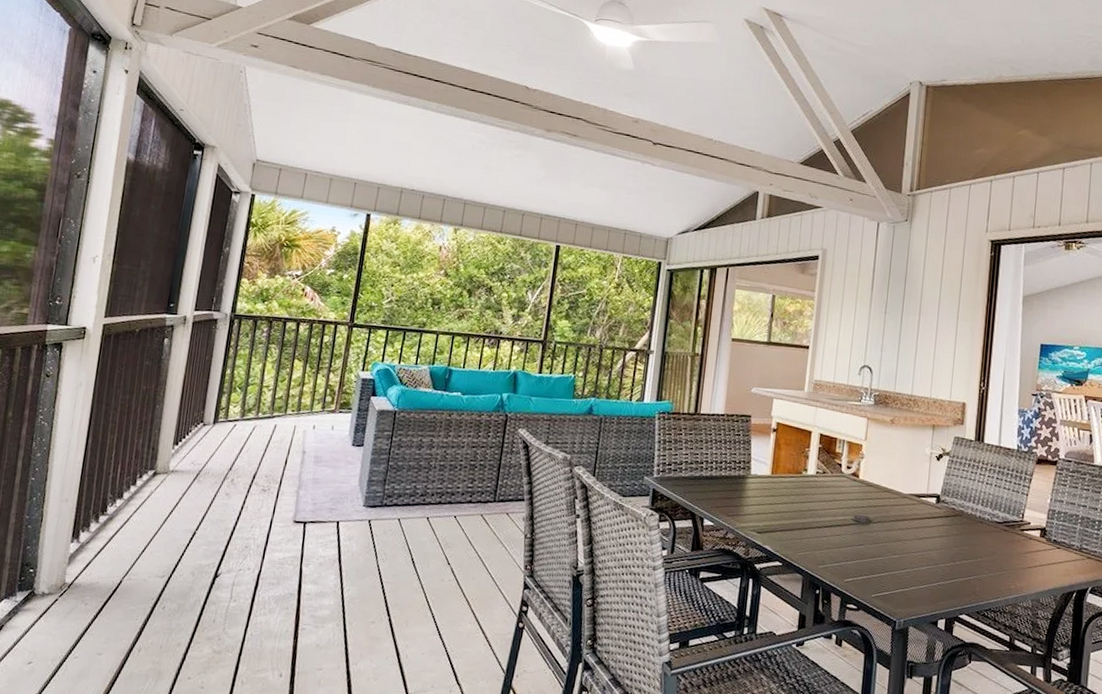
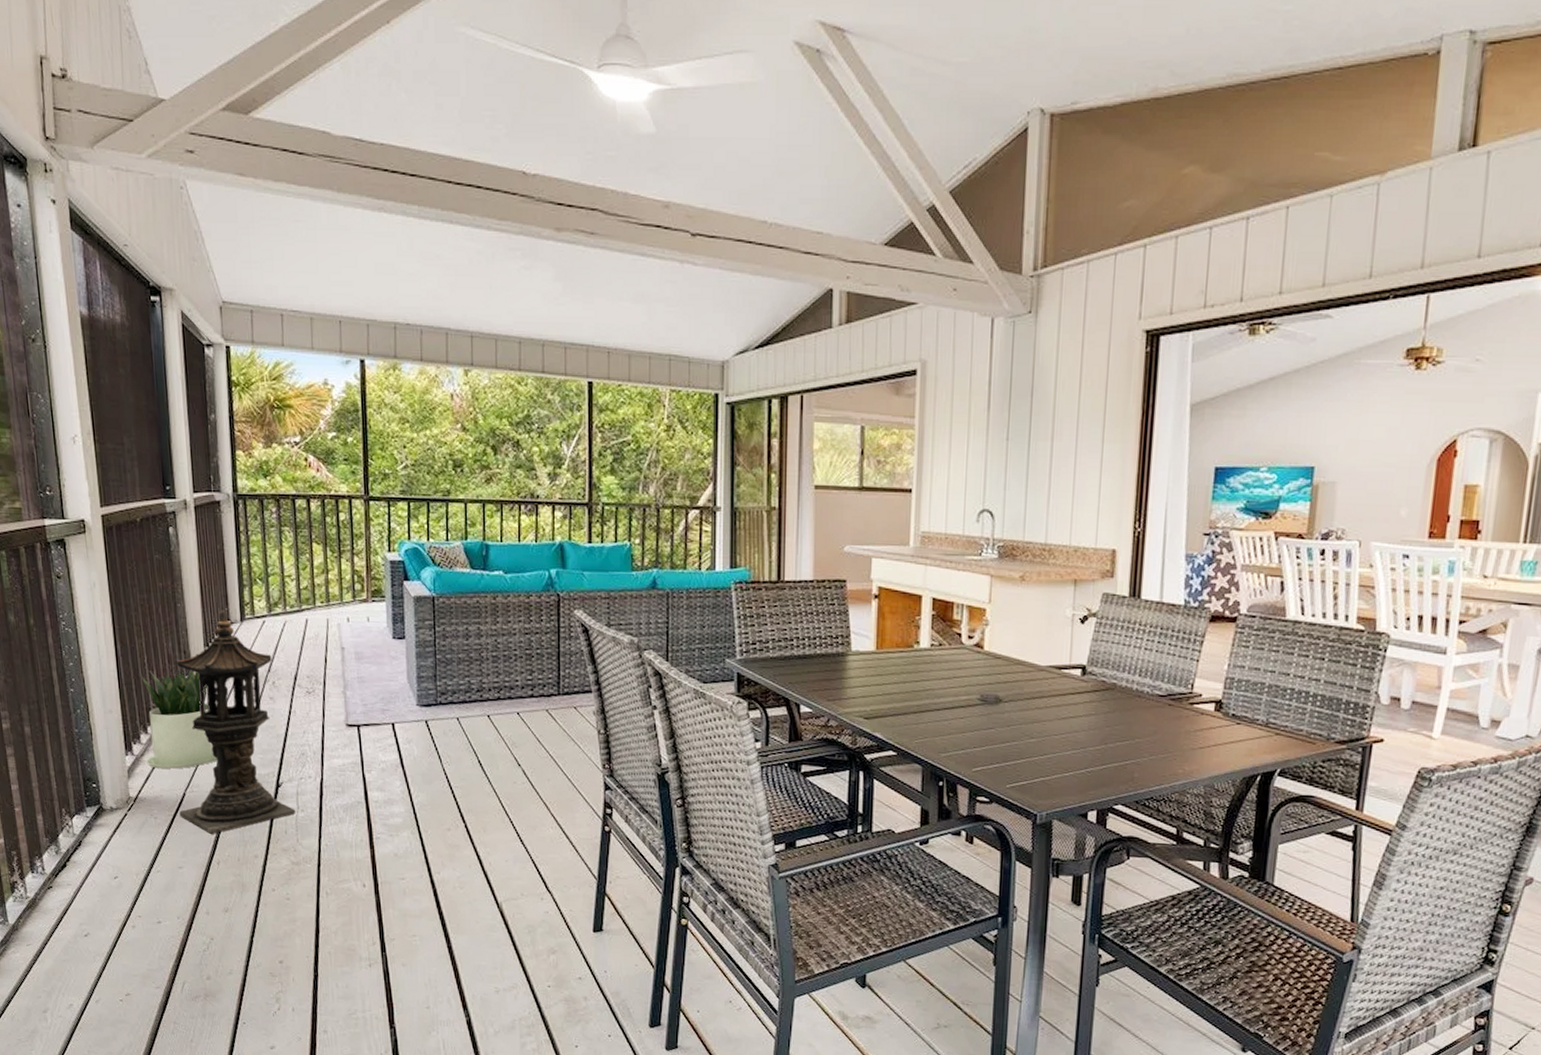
planter: none [89,464,168,557] -> present [140,670,217,769]
lantern: none [111,413,236,621] -> present [176,611,296,834]

